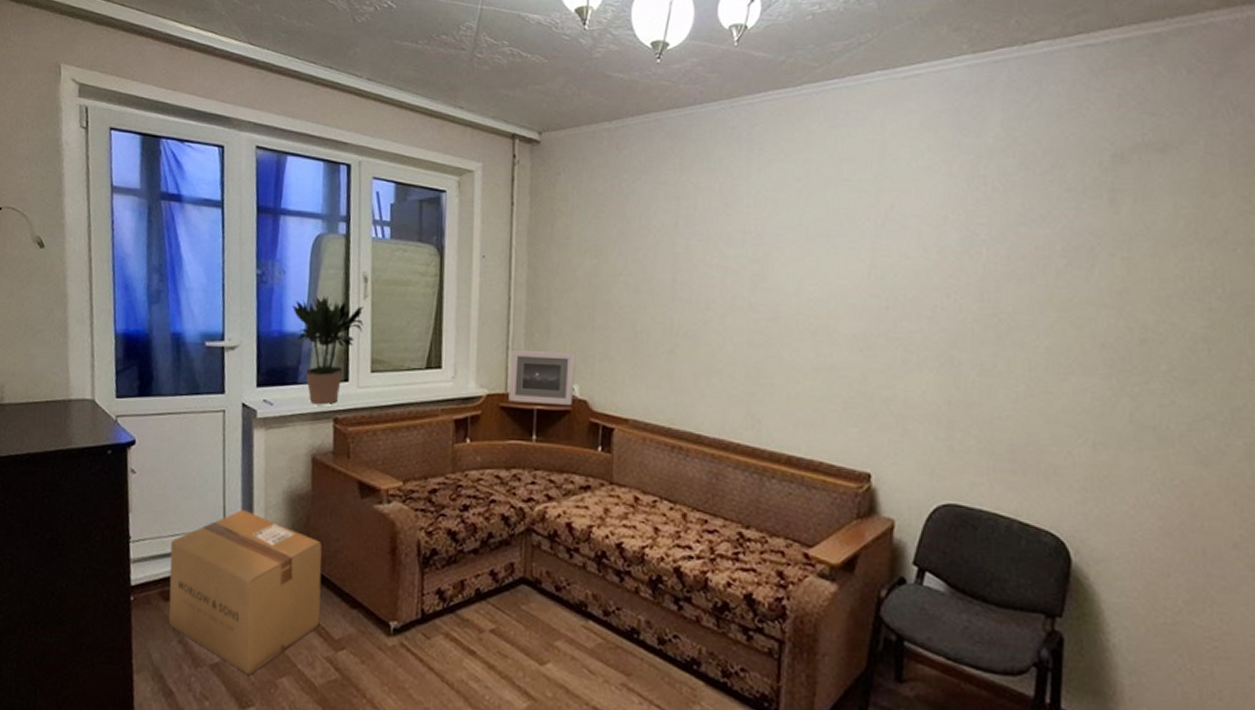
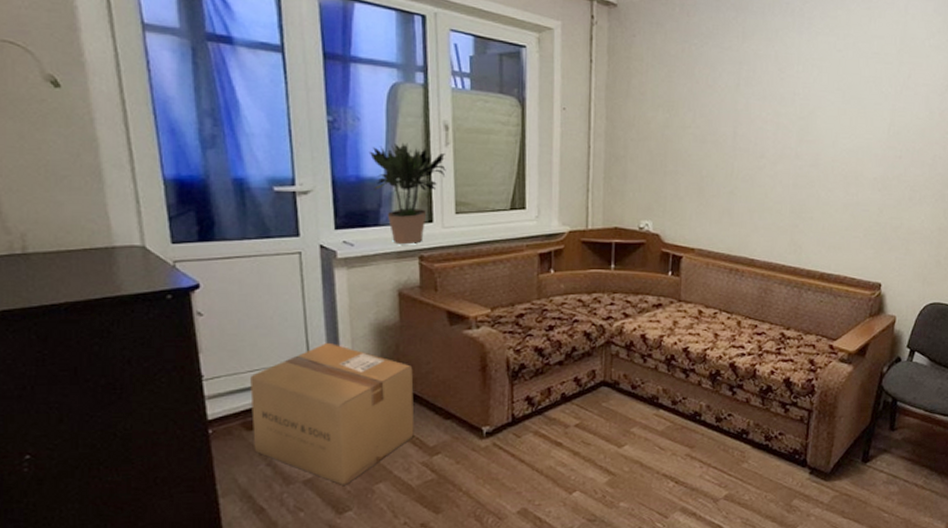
picture frame: present [508,349,576,406] -> none [589,191,649,239]

